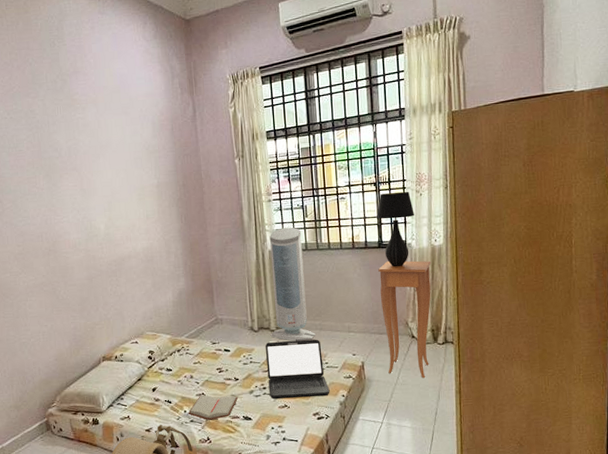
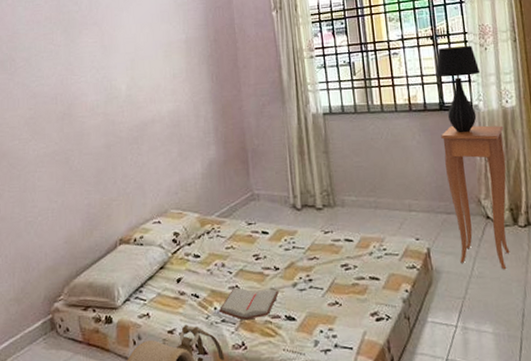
laptop: present [265,339,330,399] -> none [311,220,390,294]
air purifier: present [270,227,316,341] -> none [313,87,370,221]

